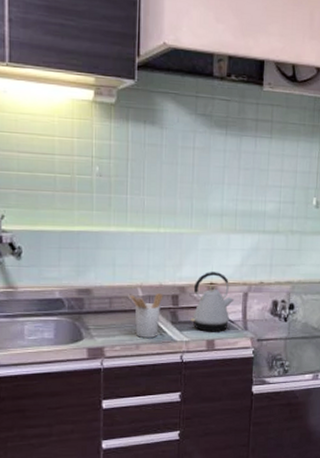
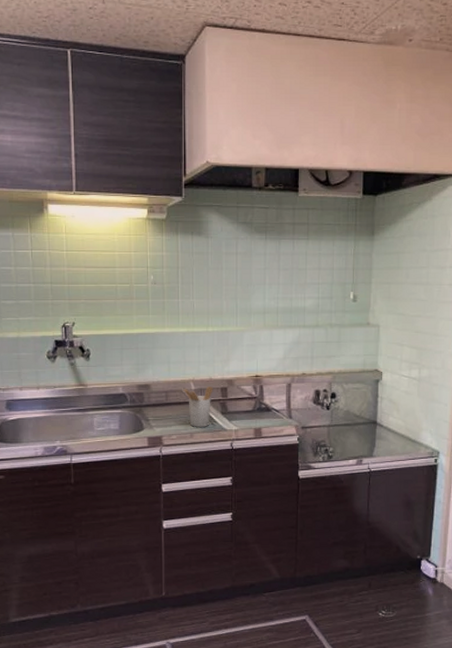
kettle: present [190,272,235,332] -> none [238,365,279,421]

